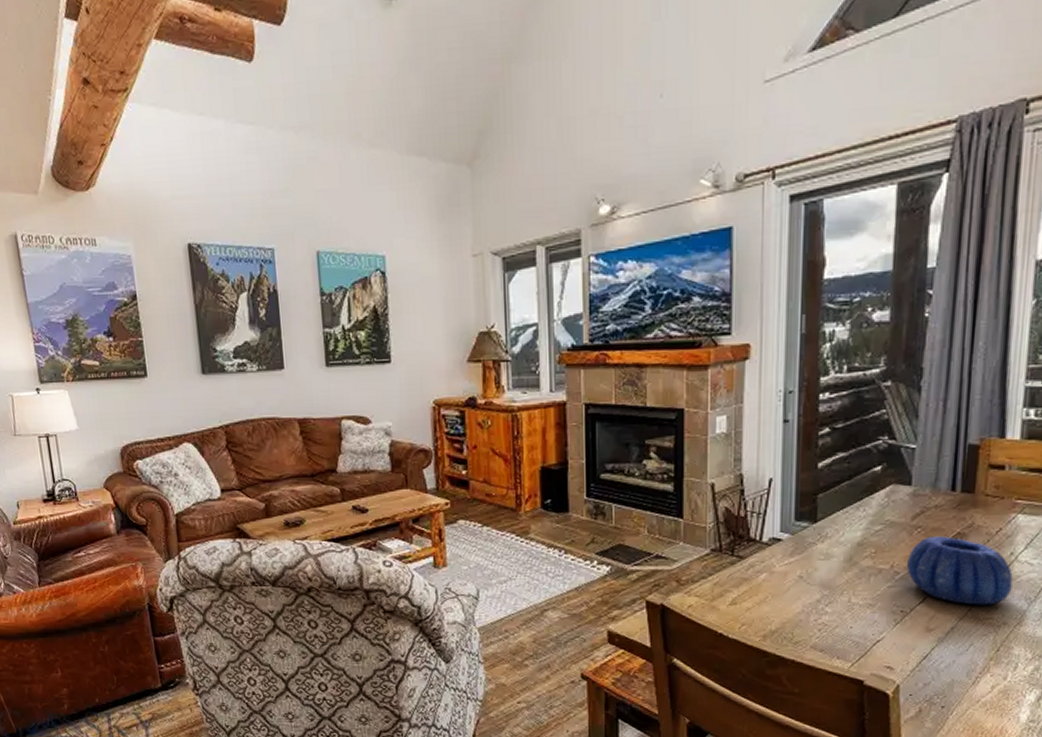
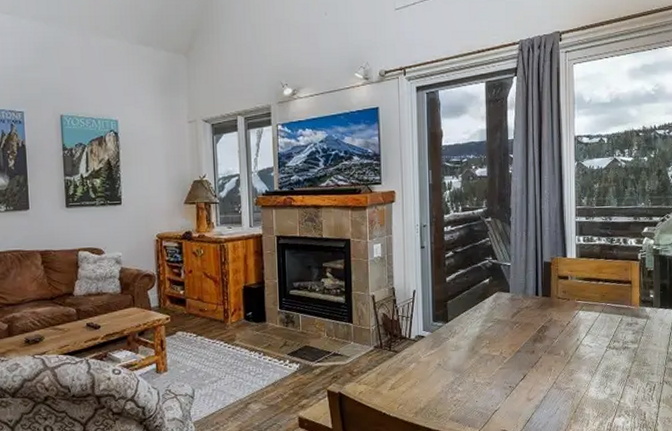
decorative bowl: present [906,536,1013,606] -> none [510,329,580,379]

